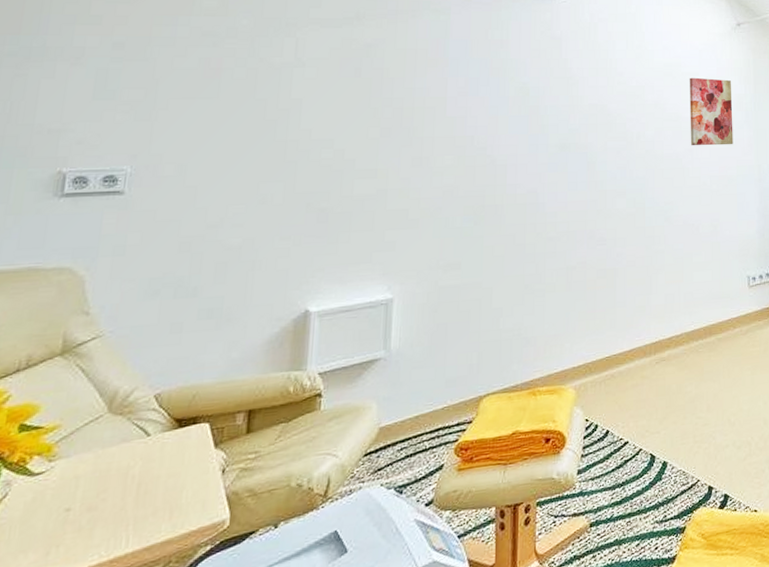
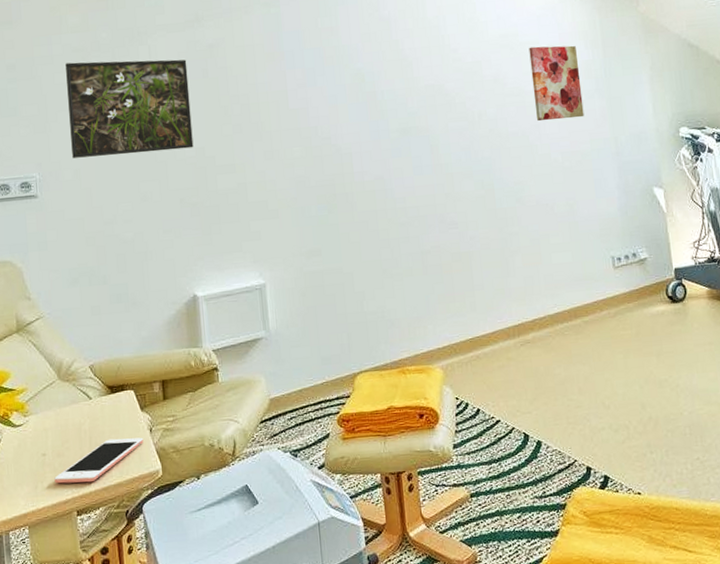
cell phone: none [76,480,212,547] -> present [54,437,144,484]
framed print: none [179,47,339,152] -> present [65,59,194,158]

